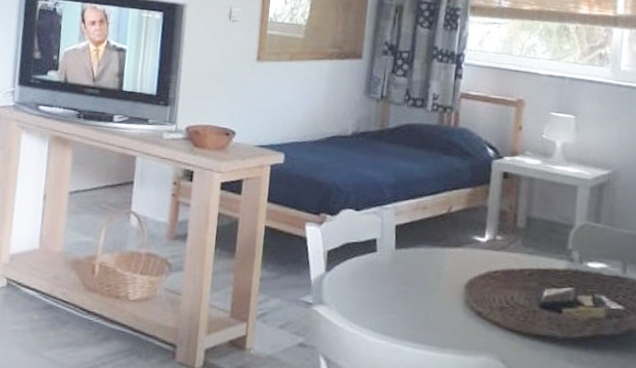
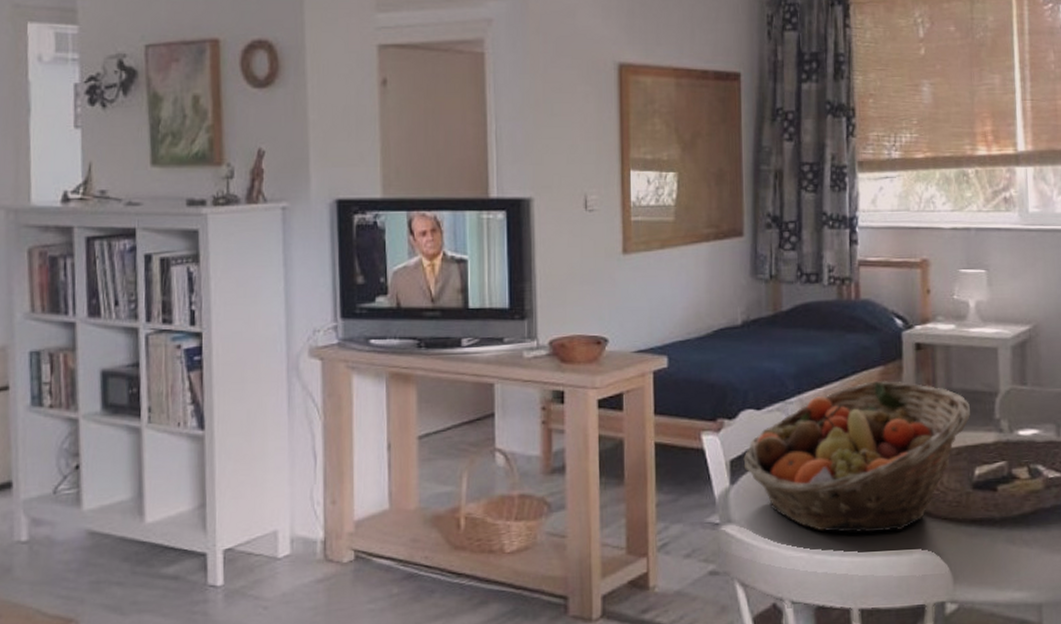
fruit basket: none [339,200,547,335] -> present [743,380,971,534]

